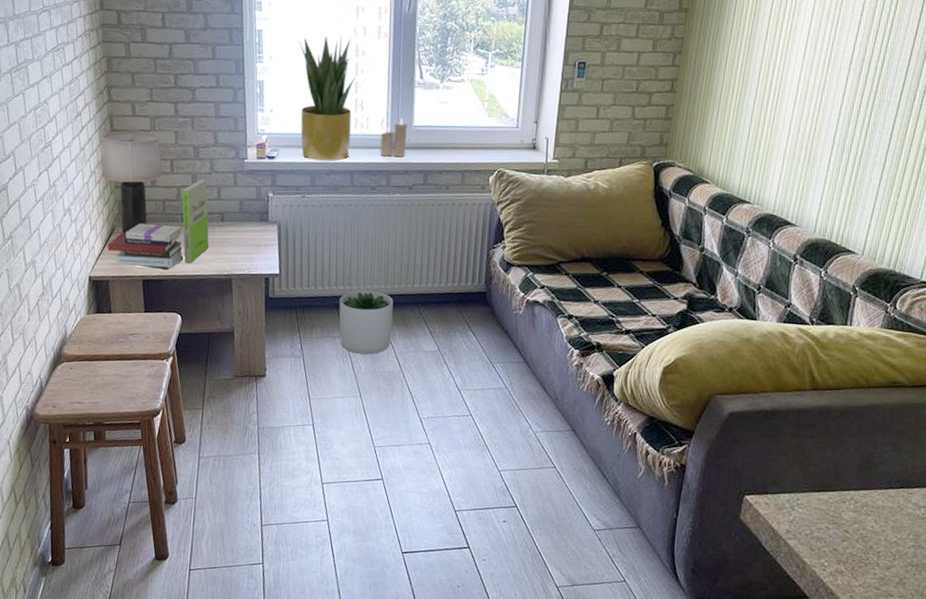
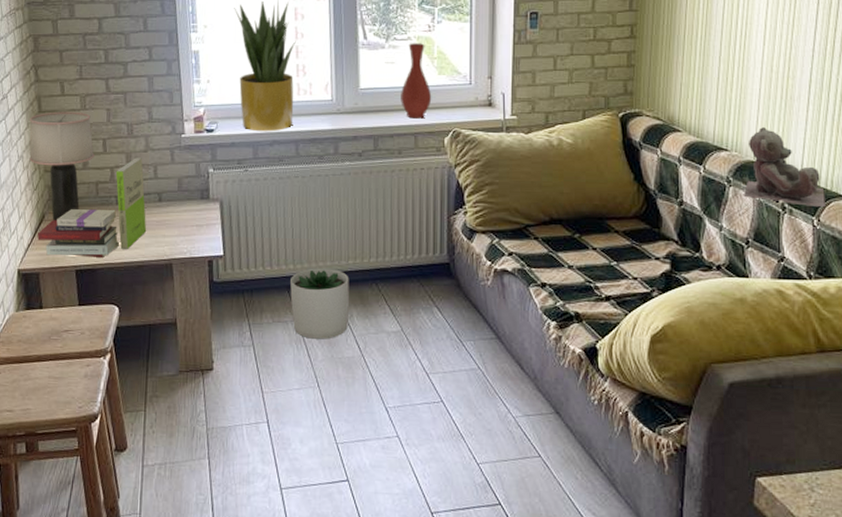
candle: present [380,119,407,158] -> none [325,82,353,124]
vase: none [451,85,481,157] -> present [401,43,432,119]
stuffed animal: none [759,182,835,260] -> present [743,126,825,206]

